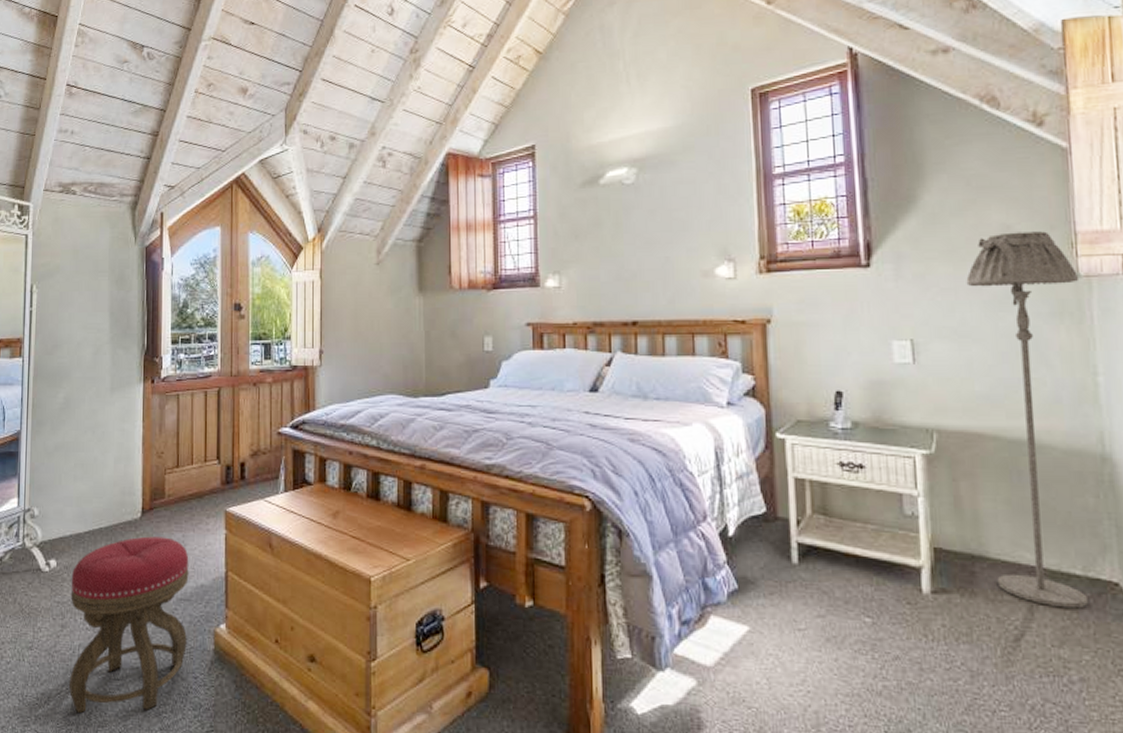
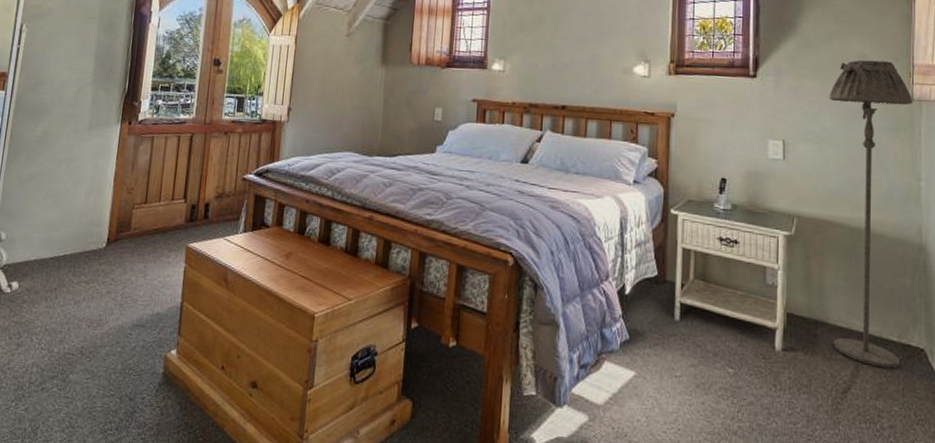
stool: present [69,536,189,714] -> none [18,265,148,428]

